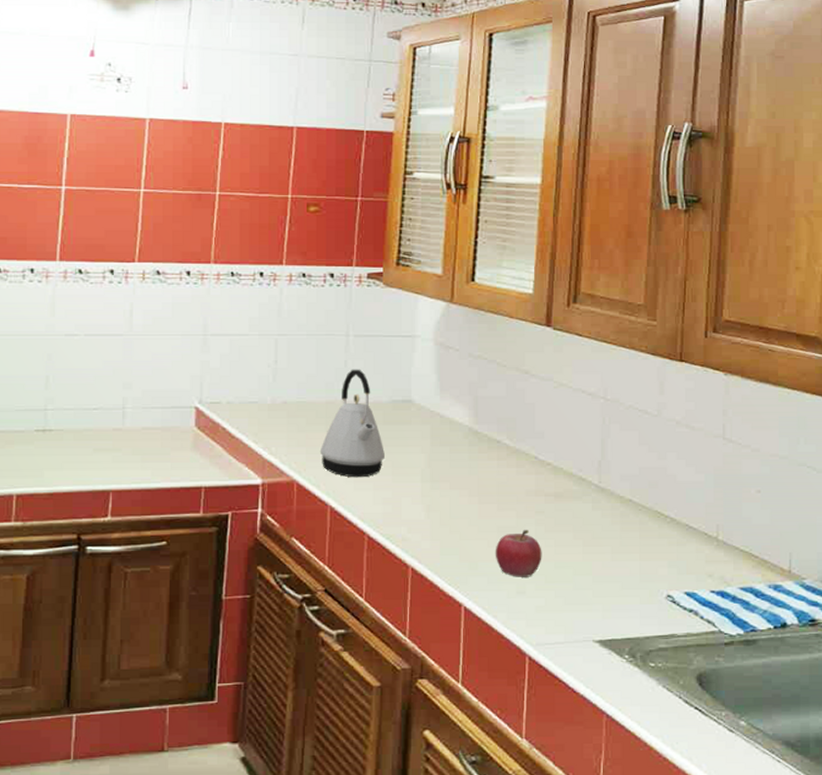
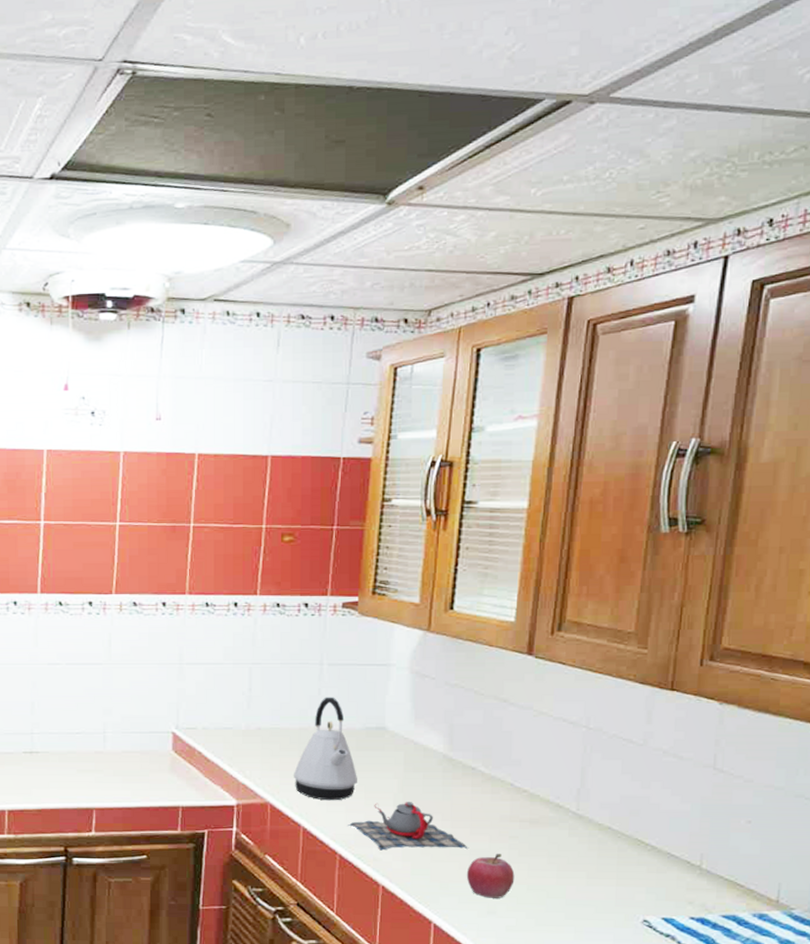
teapot: none [376,477,496,530] -> present [348,802,468,851]

